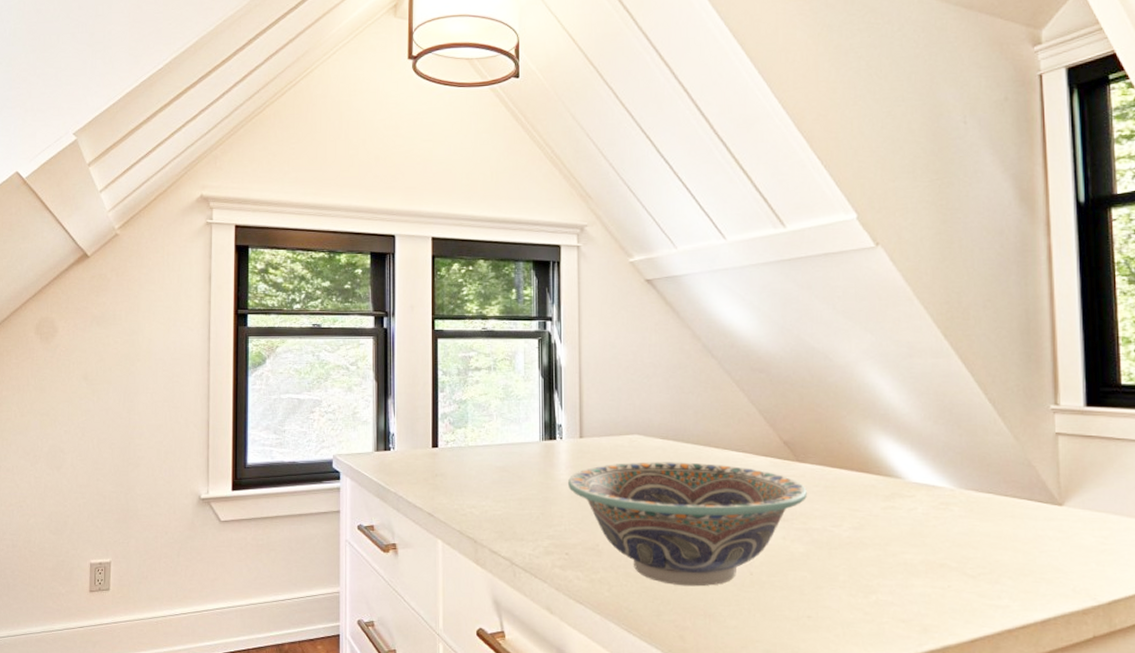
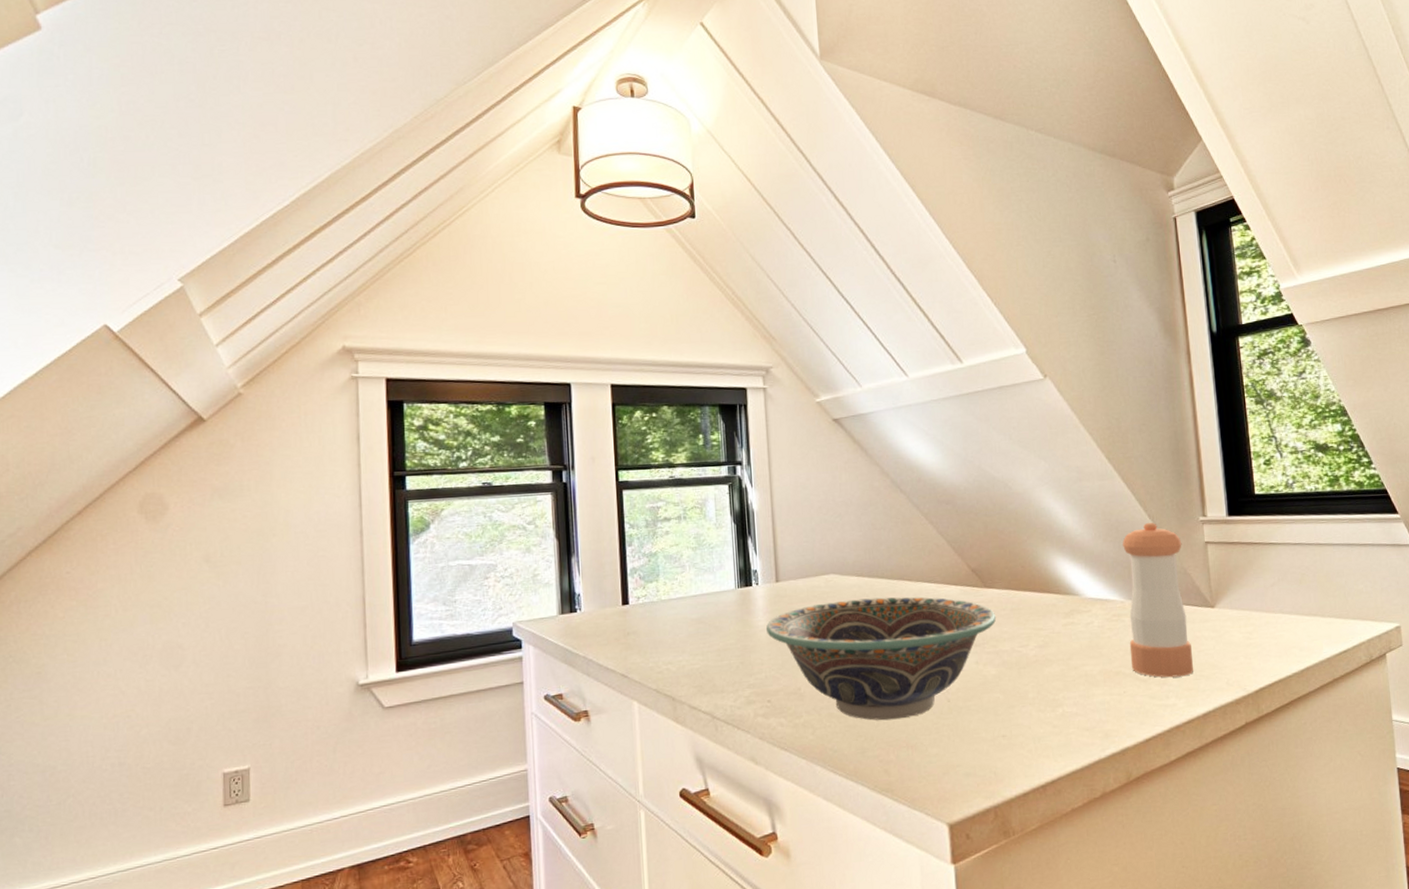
pepper shaker: none [956,407,1034,577] -> present [1123,523,1194,678]

